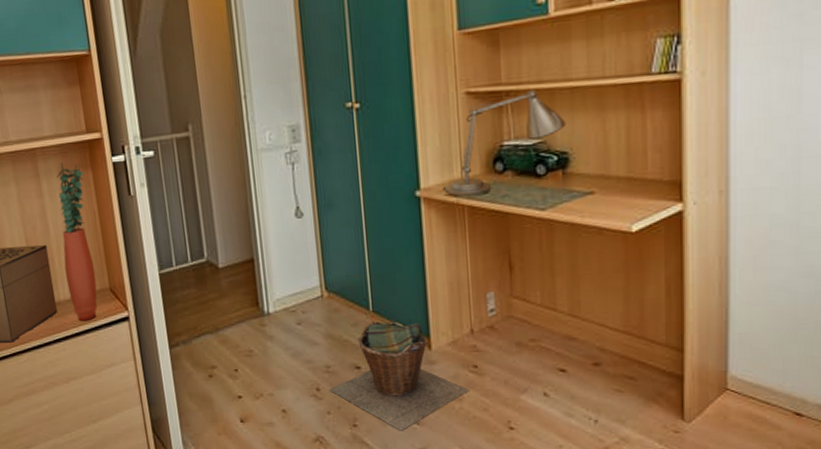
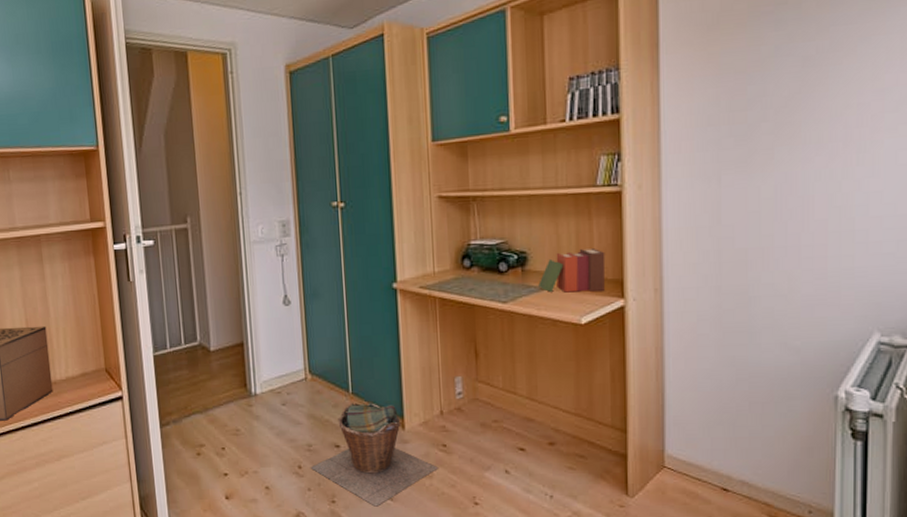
vase: present [57,162,98,322] -> none [60,248,93,401]
desk lamp: present [442,89,567,197] -> none [416,195,526,289]
books: none [582,146,661,197] -> present [538,248,606,293]

